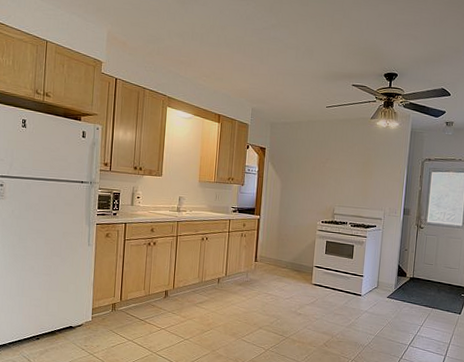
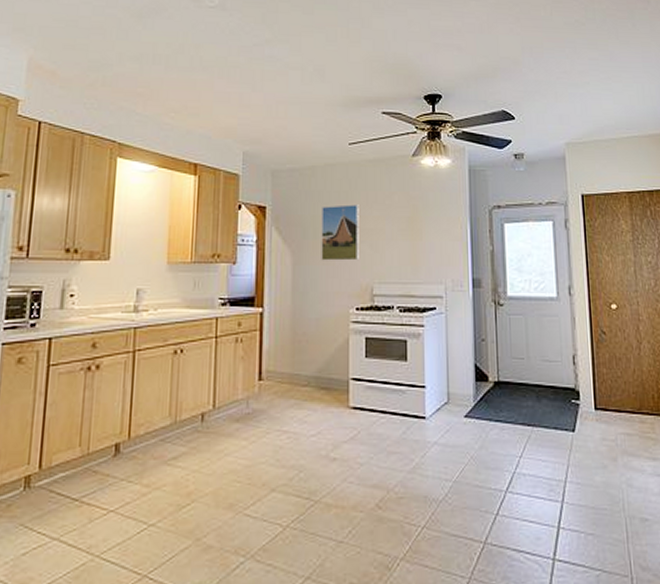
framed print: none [301,150,330,190] -> present [321,204,359,261]

